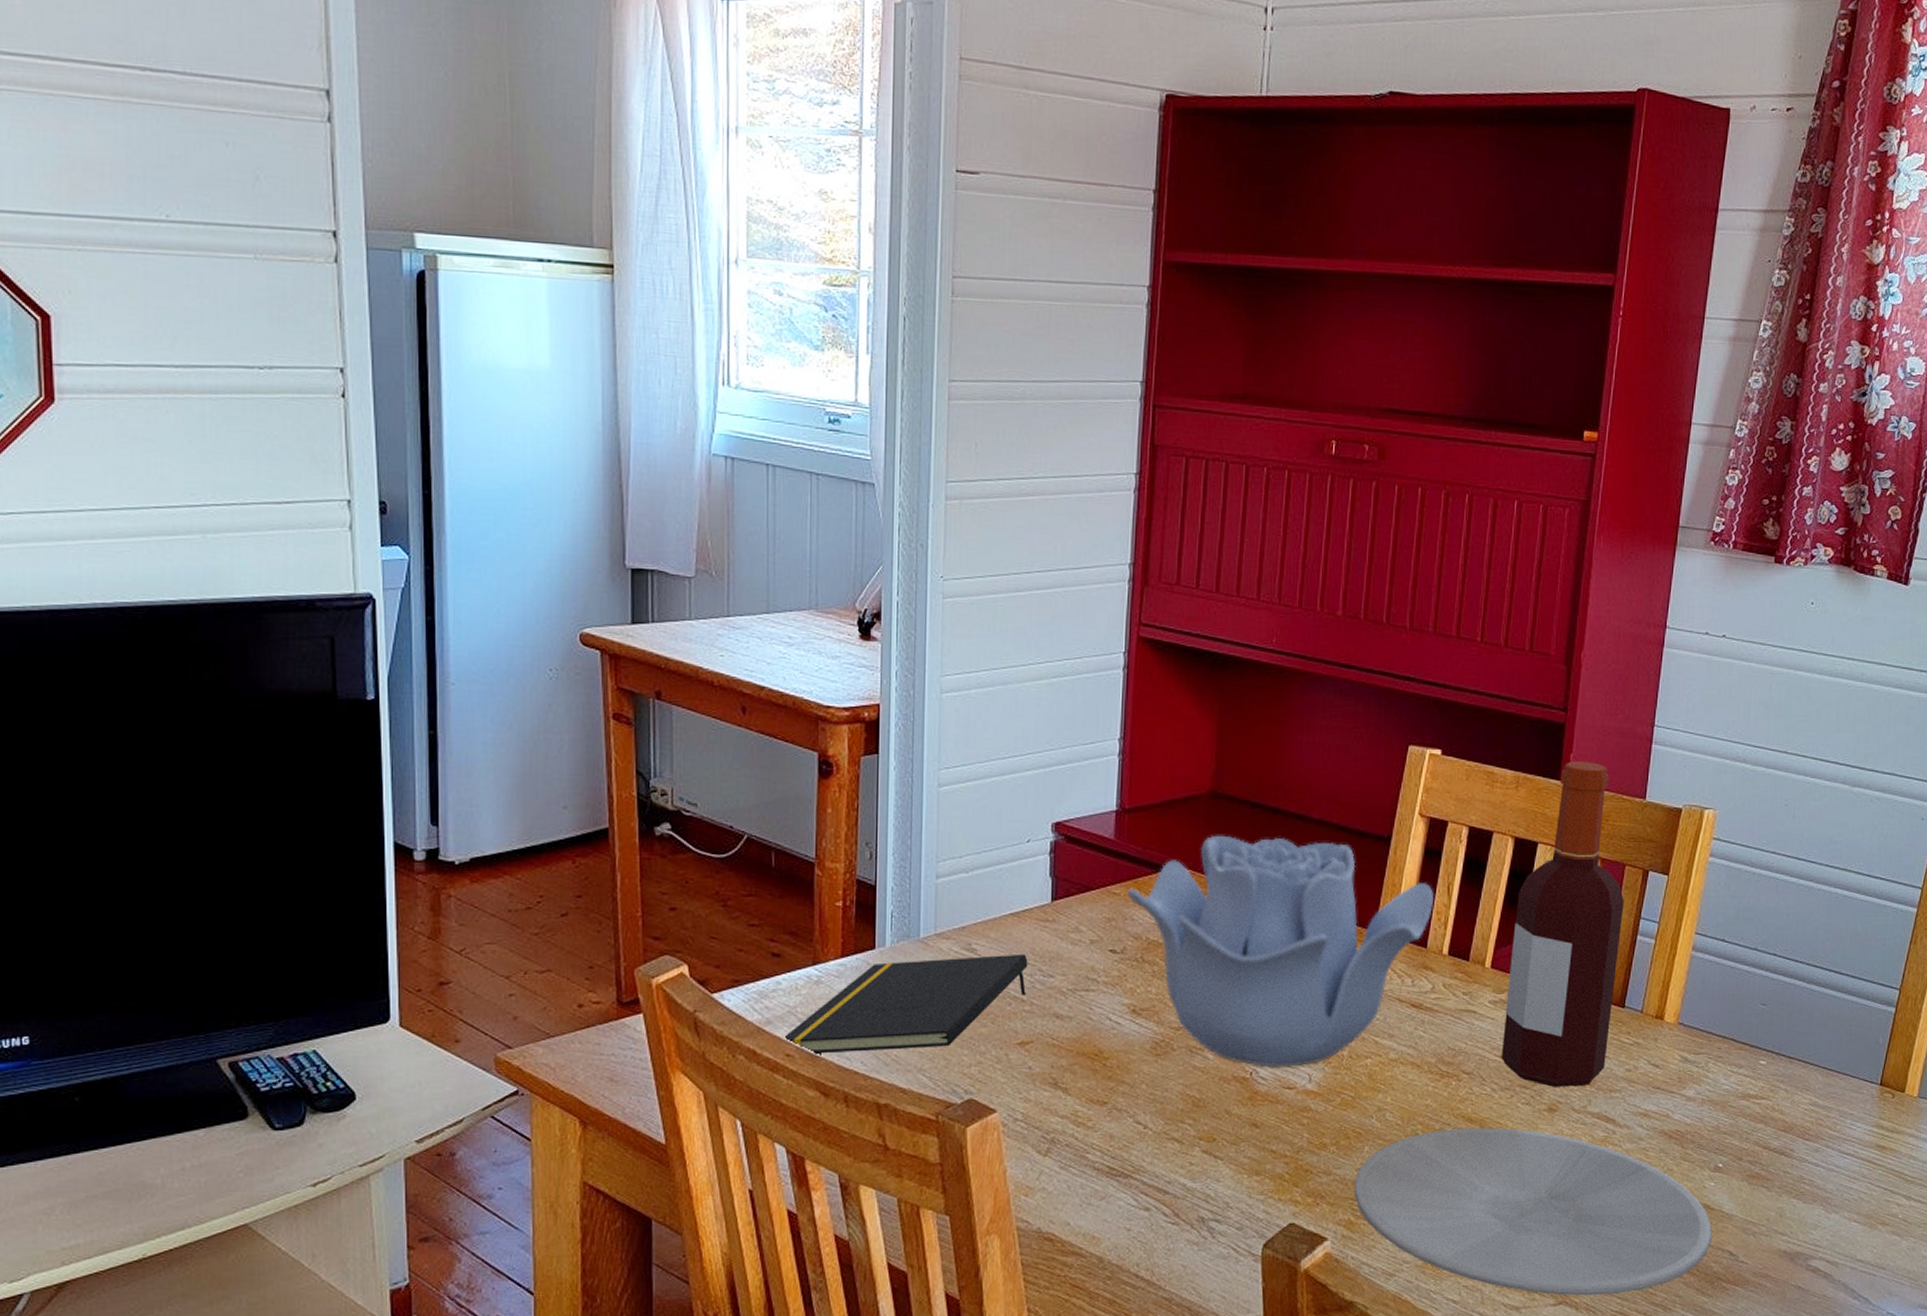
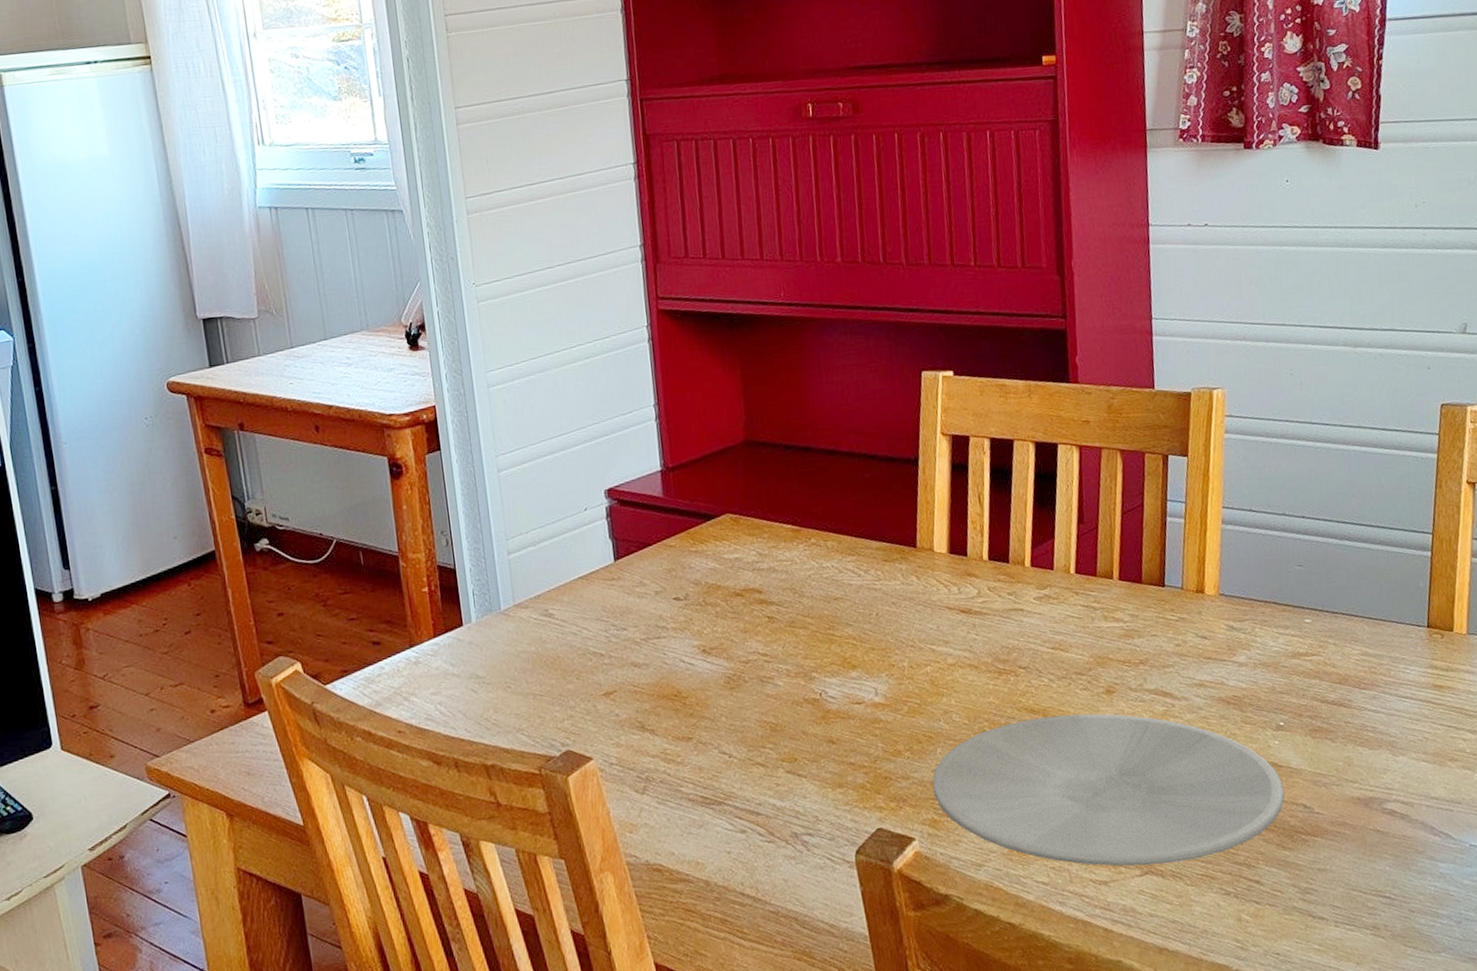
notepad: present [782,954,1028,1054] -> none [392,612,604,728]
decorative bowl: present [1128,835,1435,1068] -> none [682,471,968,687]
bottle: present [1501,760,1624,1087] -> none [1046,361,1155,671]

